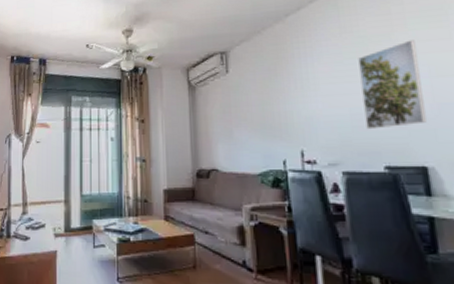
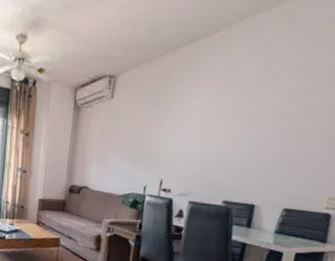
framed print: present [358,40,426,130] -> none [218,91,282,169]

